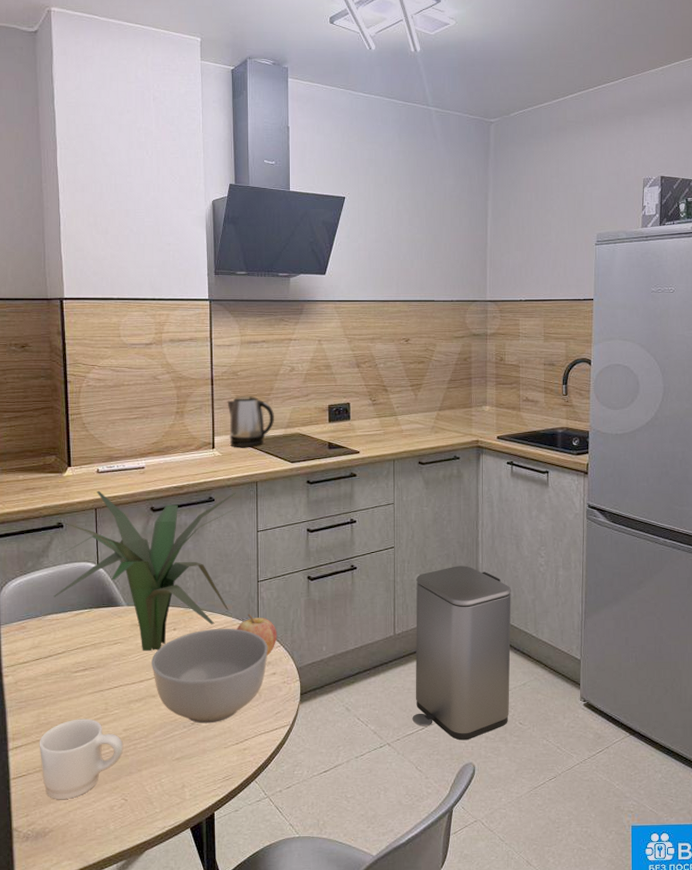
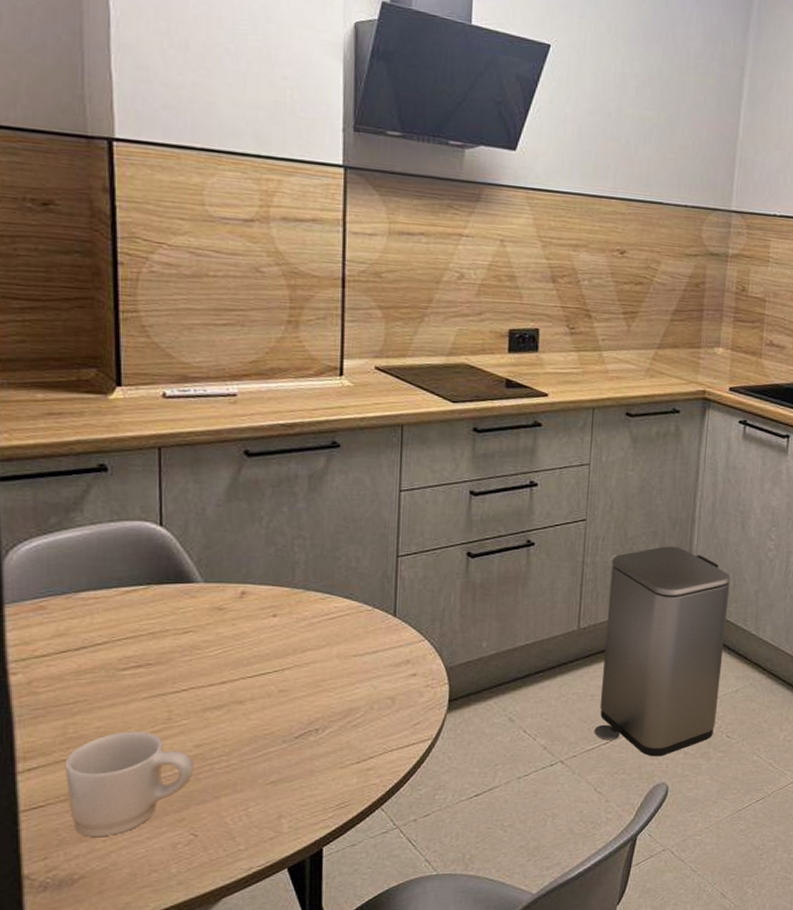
plant: present [51,490,236,651] -> none [89,422,372,643]
bowl: present [152,628,268,724] -> none [239,615,407,738]
kettle: present [227,396,274,447] -> none [364,306,432,378]
fruit: present [237,614,277,656] -> none [364,598,421,652]

